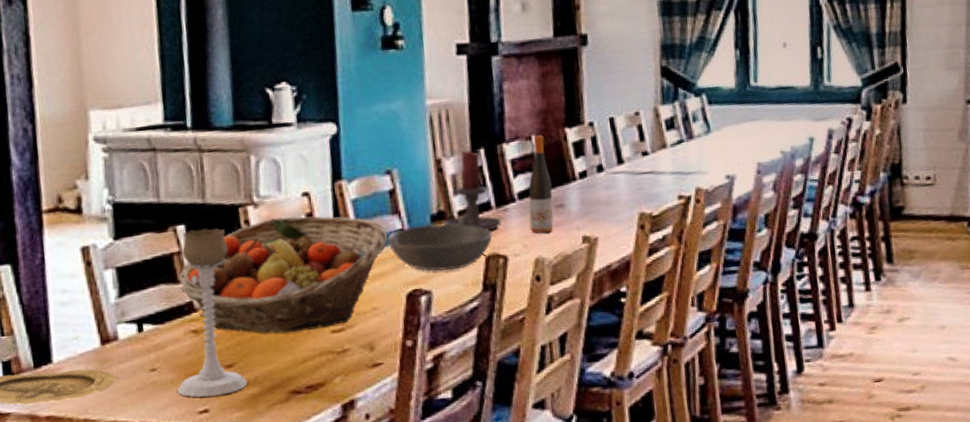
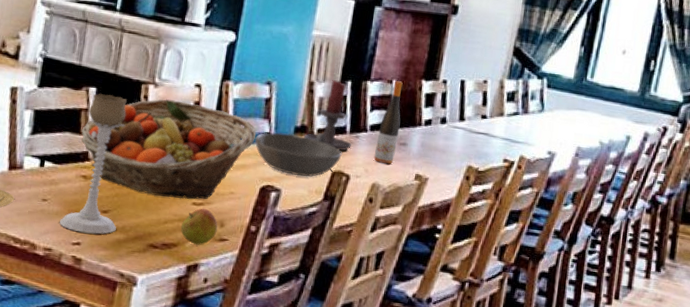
apple: none [323,333,368,378] -> present [180,208,218,245]

